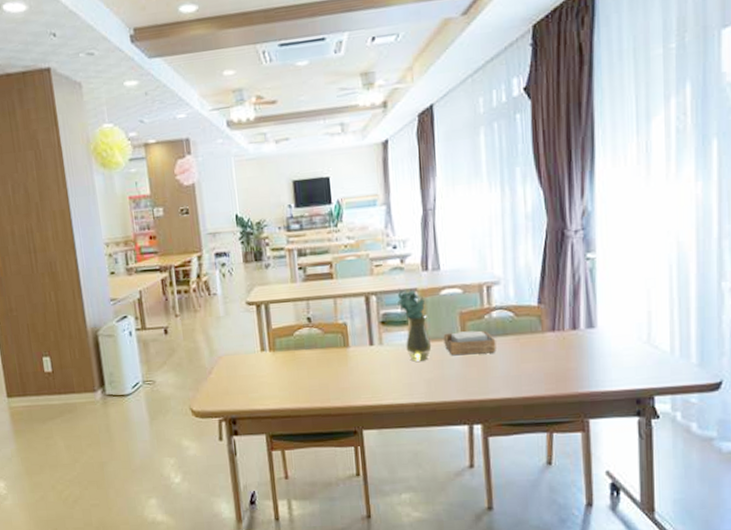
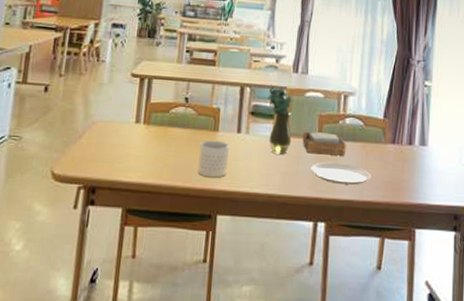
mug: none [332,356,366,395] -> present [197,140,229,178]
plate: none [458,360,530,383] -> present [311,162,371,185]

